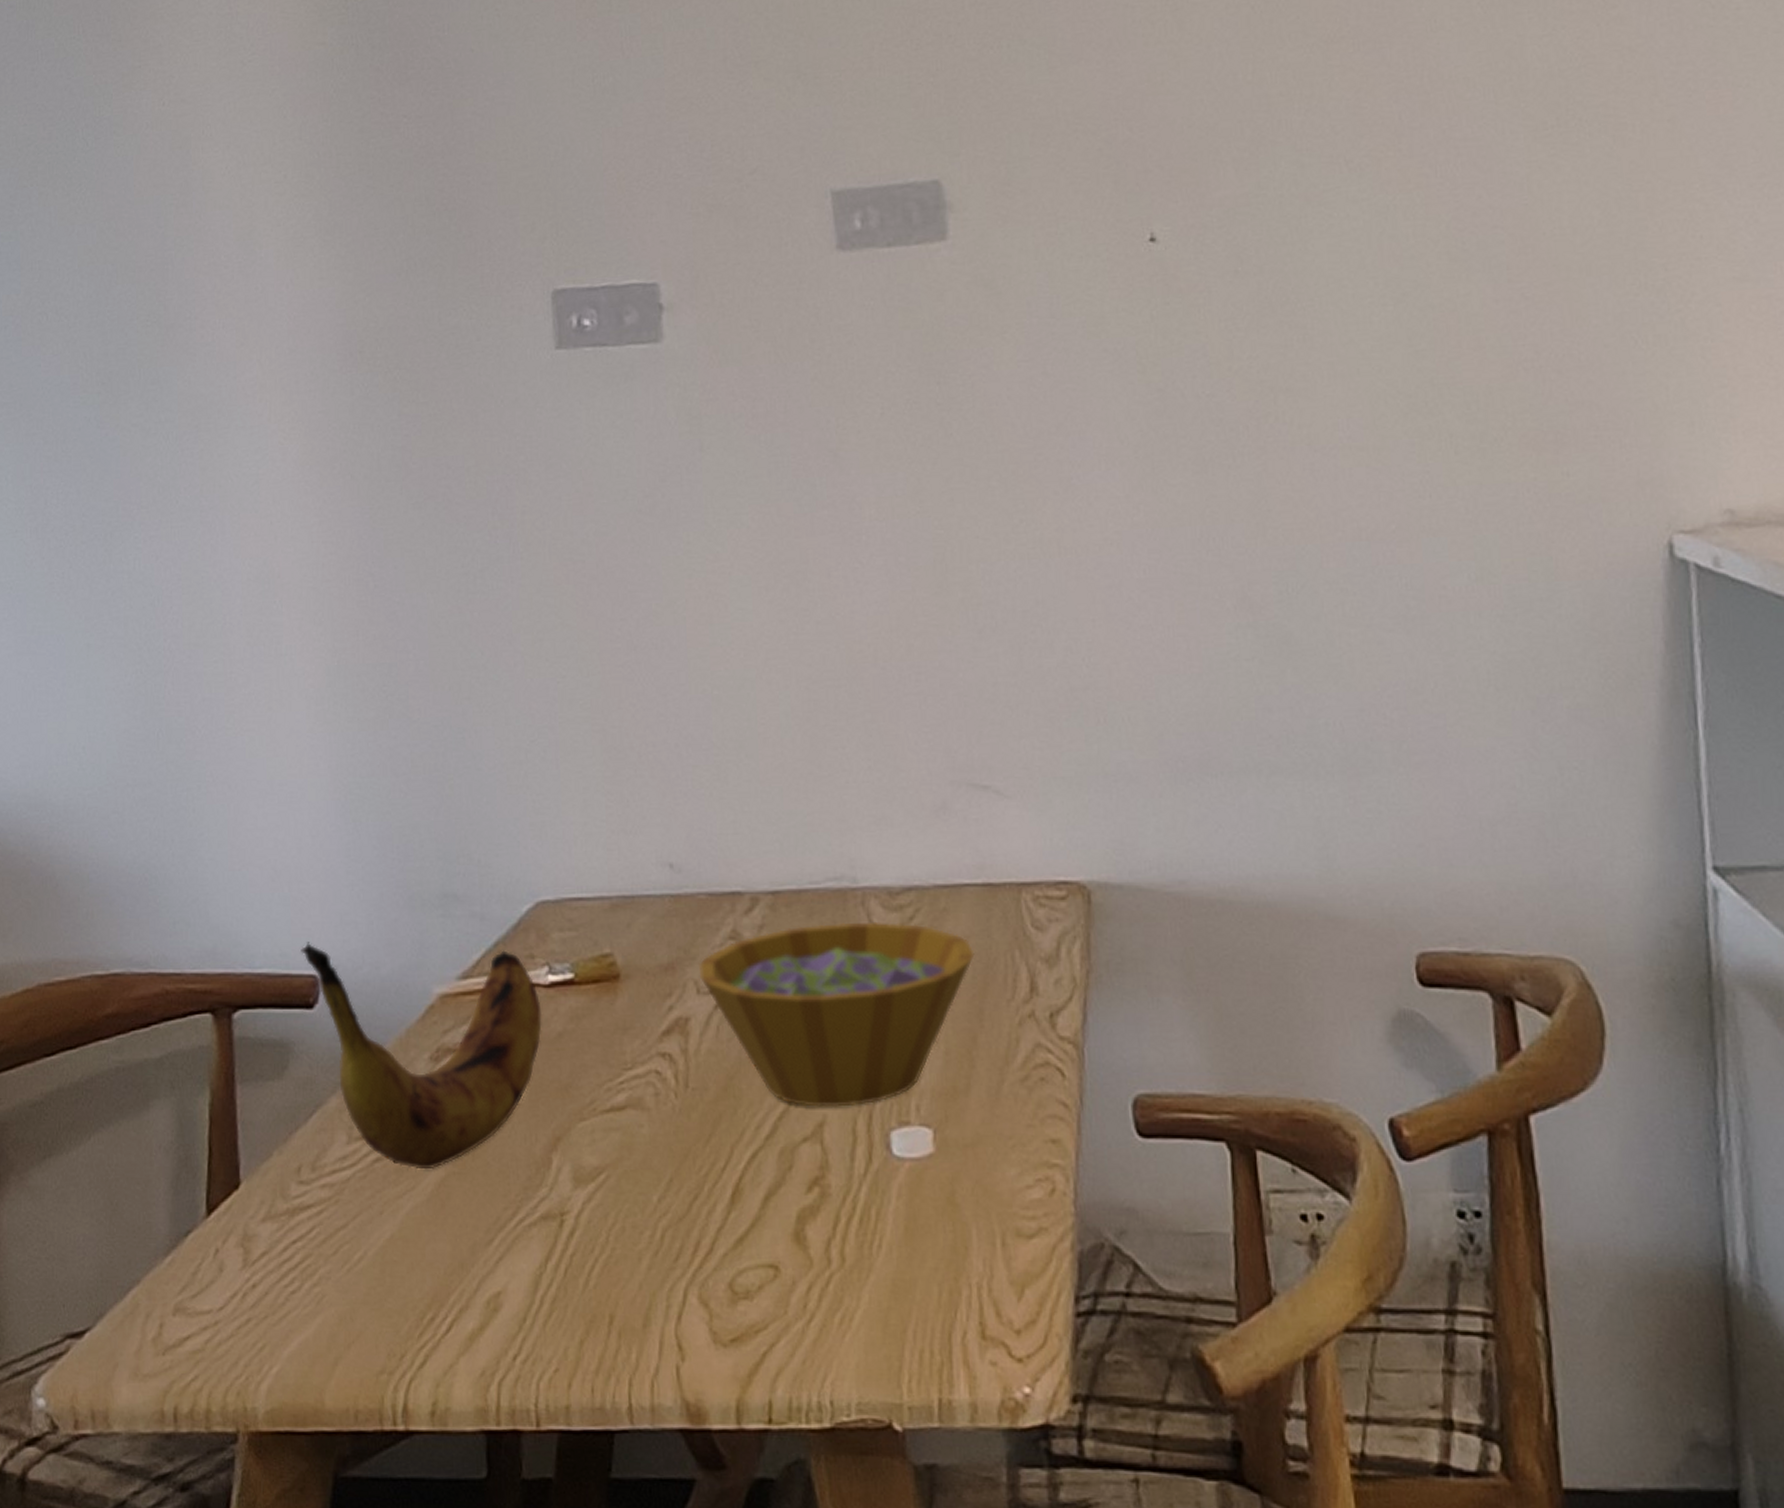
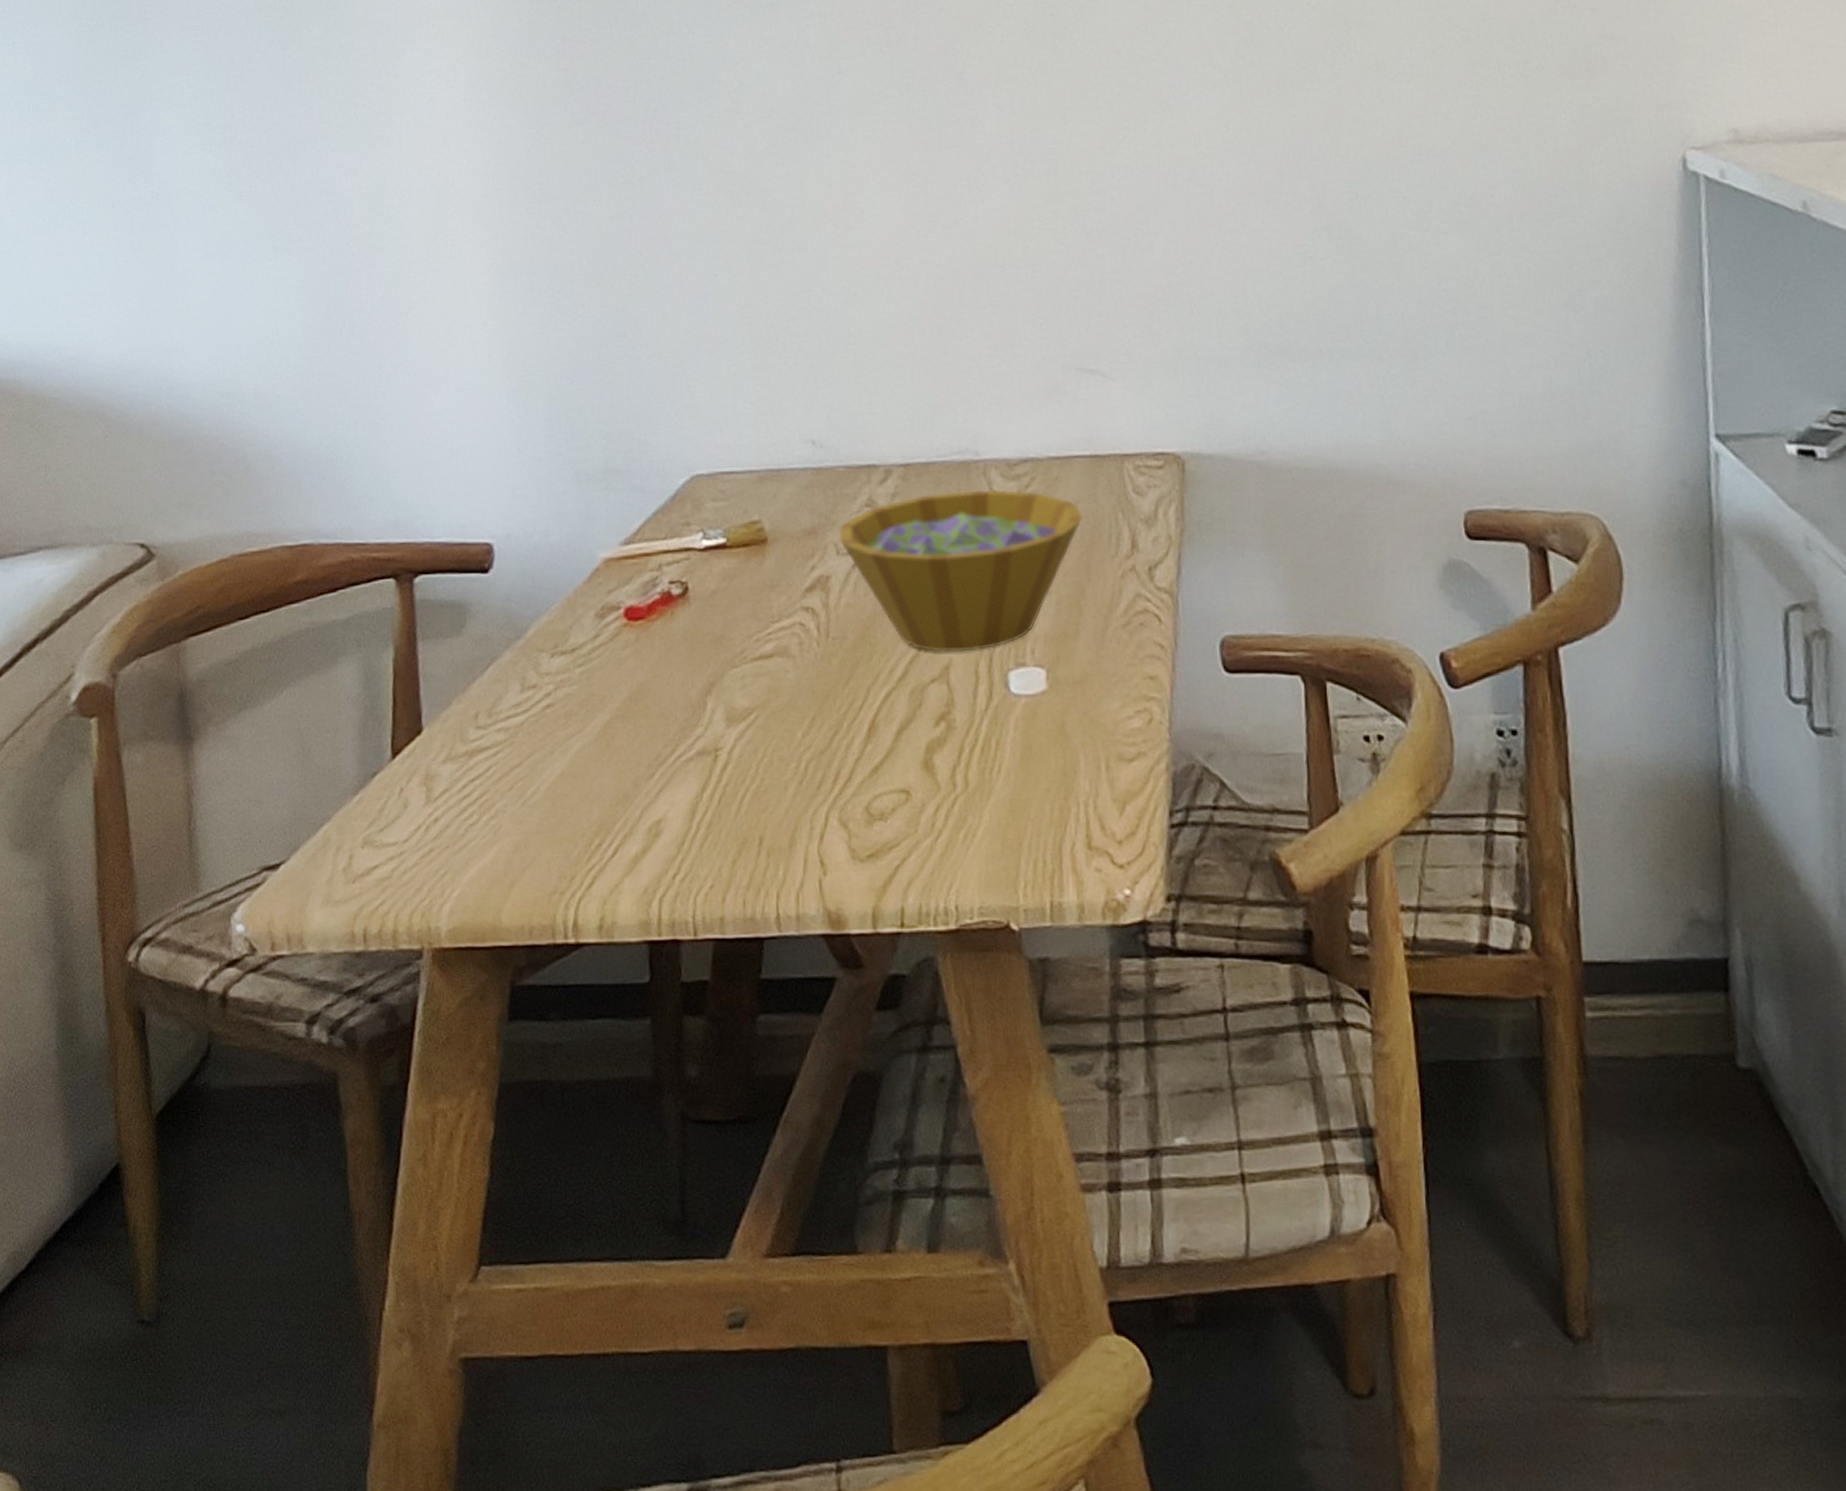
banana: present [300,942,542,1170] -> none [476,514,698,714]

